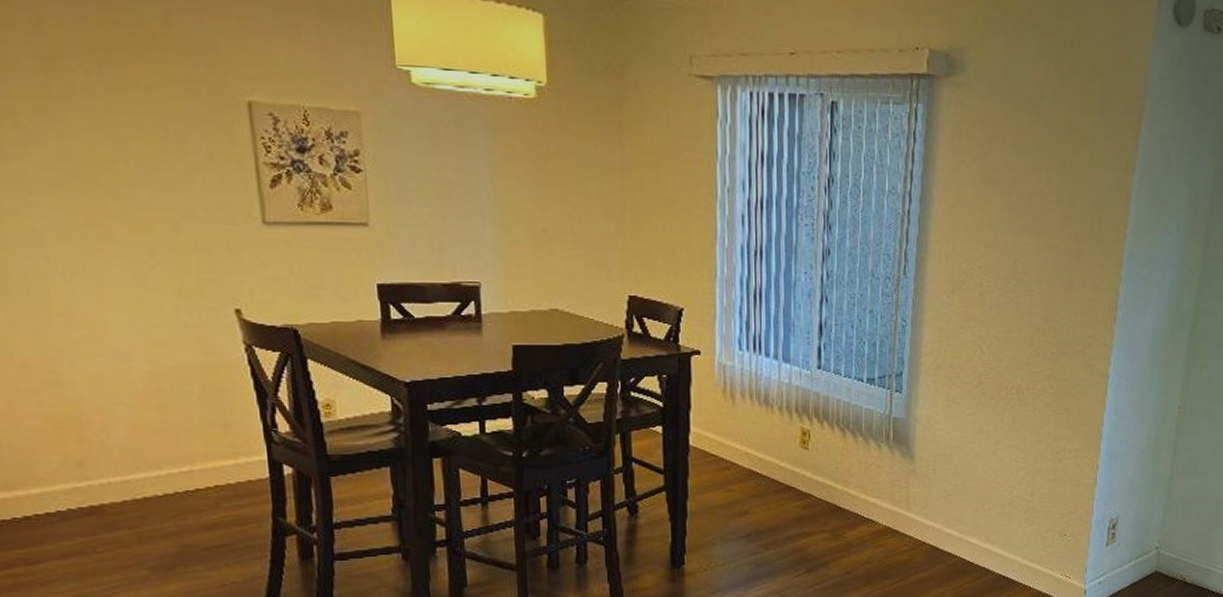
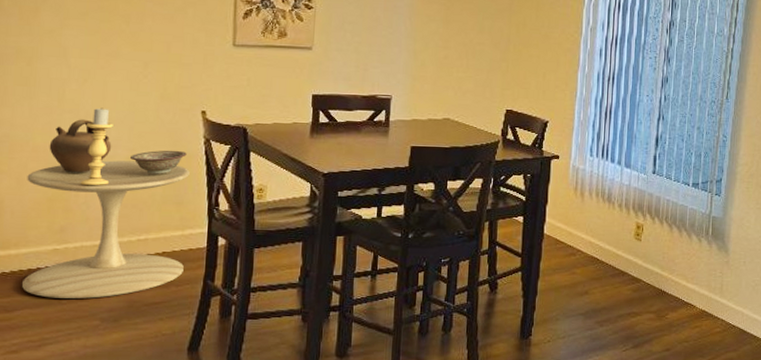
side table: none [20,376,245,546] -> present [21,160,190,299]
jug: none [41,325,125,393] -> present [49,119,112,173]
candle holder: none [86,309,130,407] -> present [80,107,113,185]
decorative bowl: none [152,360,225,391] -> present [130,150,187,174]

